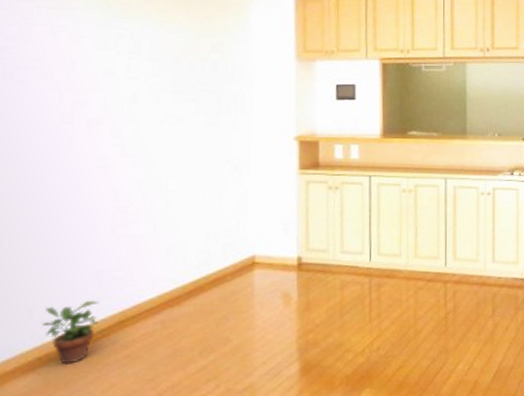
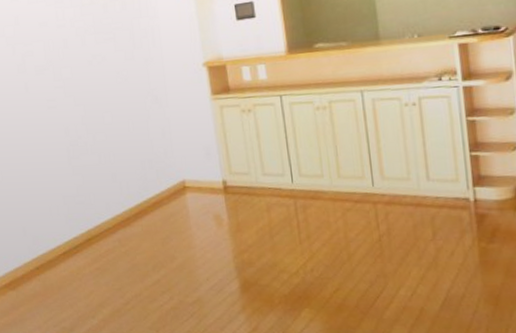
potted plant: present [43,300,99,365] -> none [34,221,72,274]

